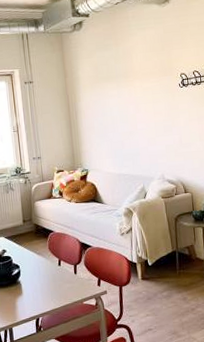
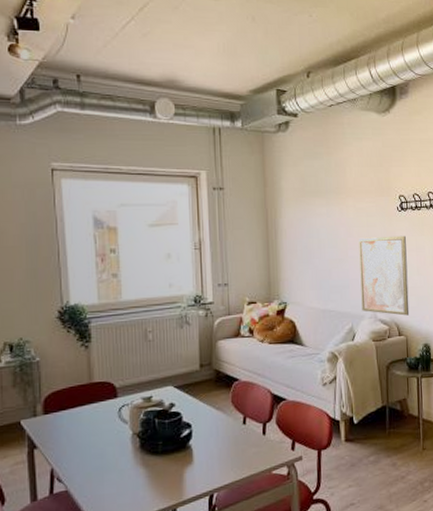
wall art: none [146,107,194,176] -> present [359,235,410,316]

